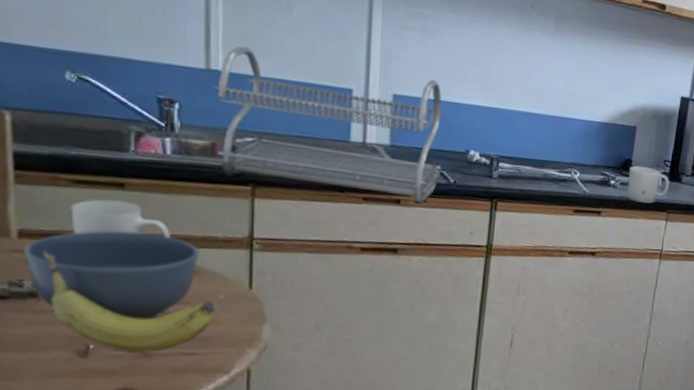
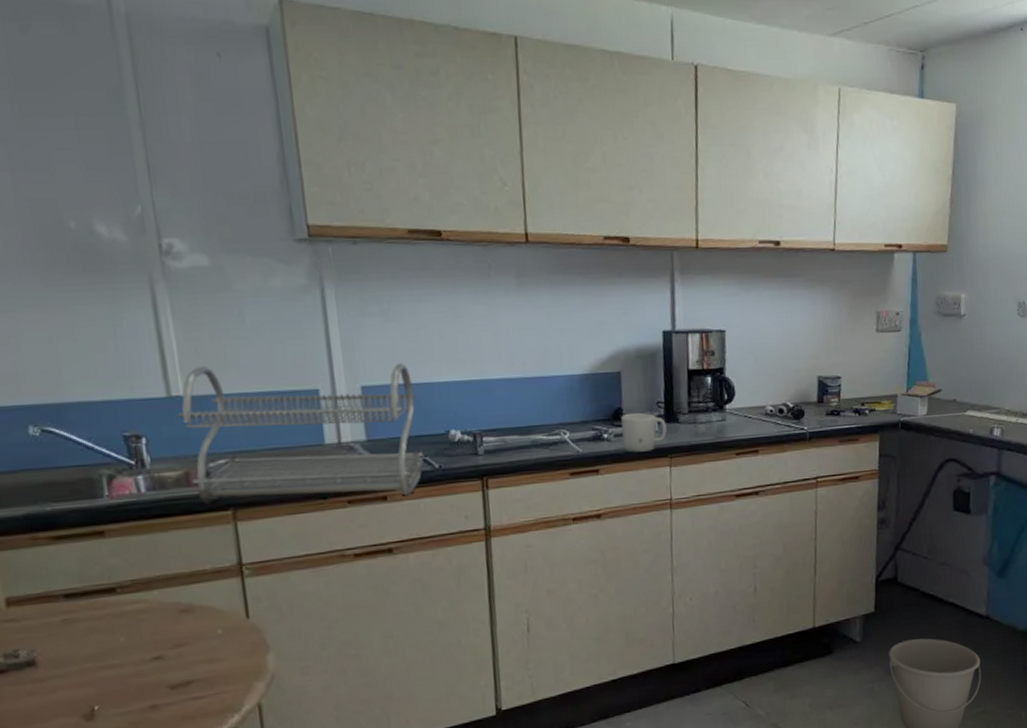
bowl: present [24,230,200,320] -> none [14,577,191,673]
fruit: present [43,250,215,352] -> none [33,615,216,707]
mug: present [70,199,170,237] -> none [53,549,158,593]

